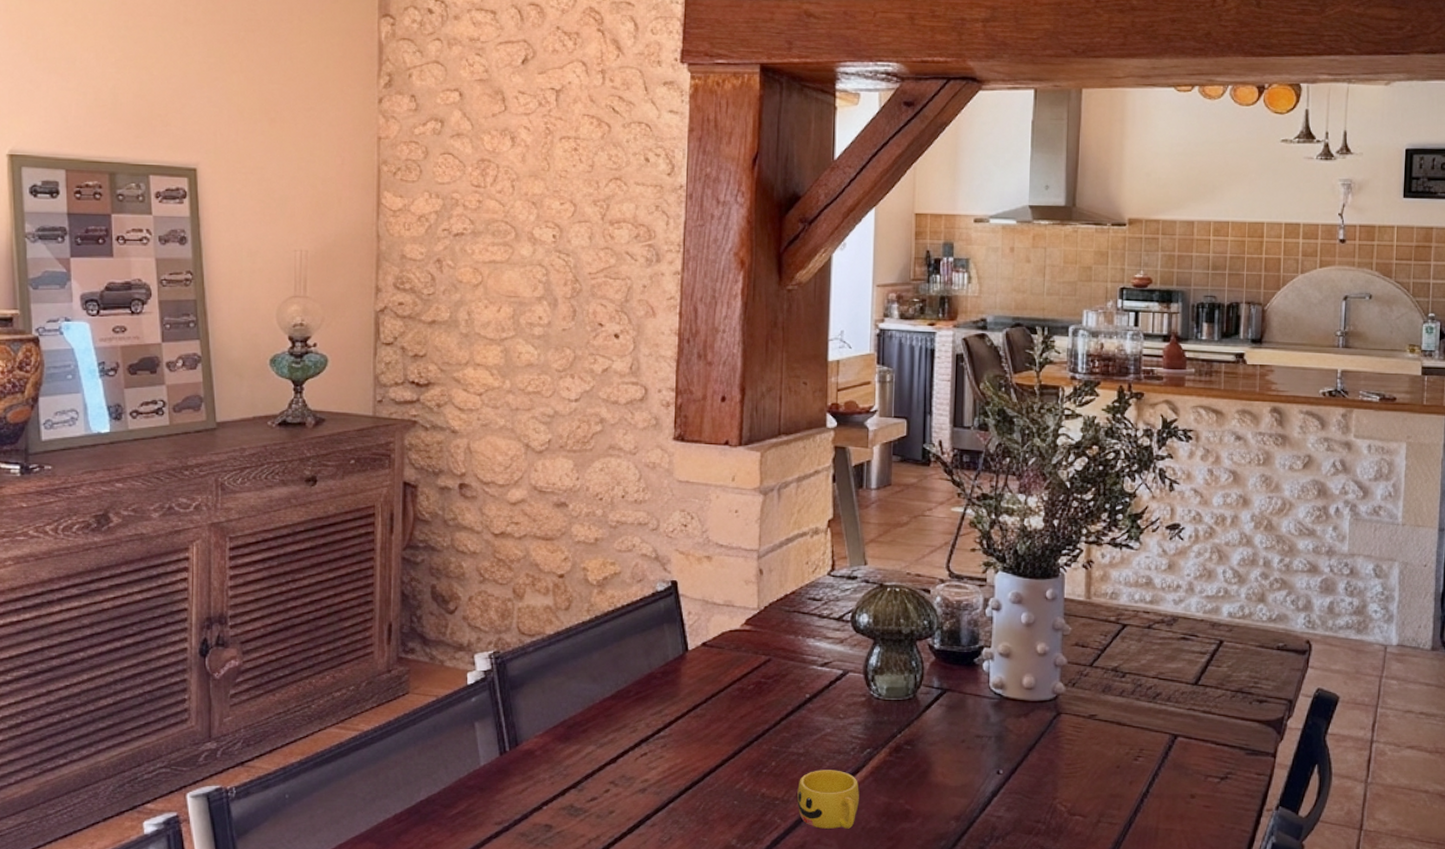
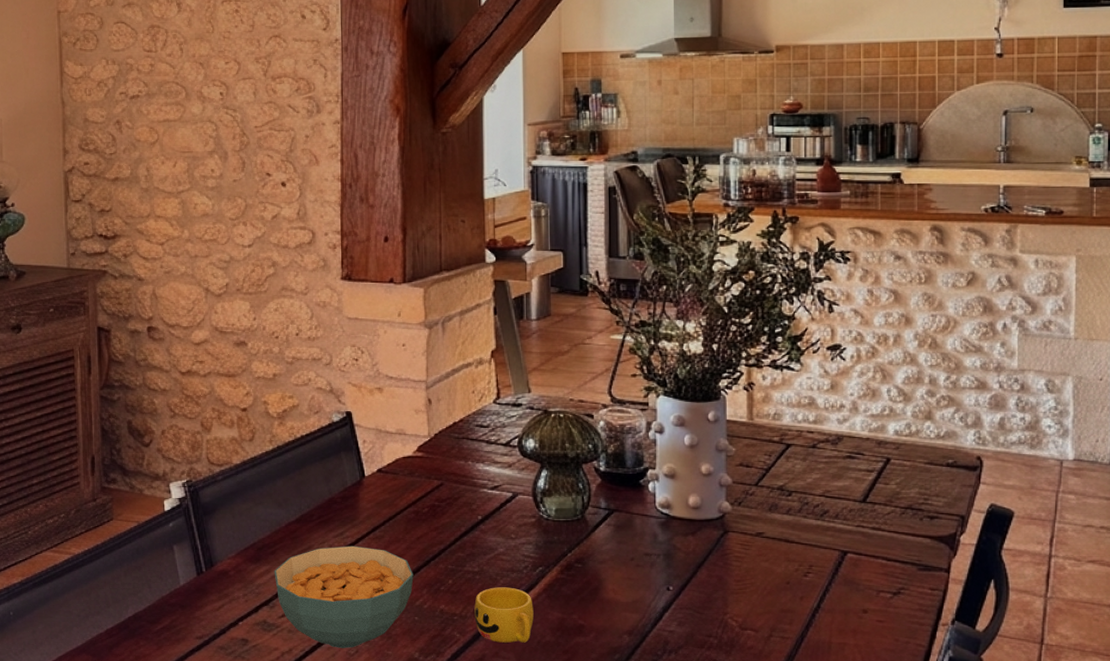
cereal bowl: none [584,724,735,835] -> present [274,545,414,648]

